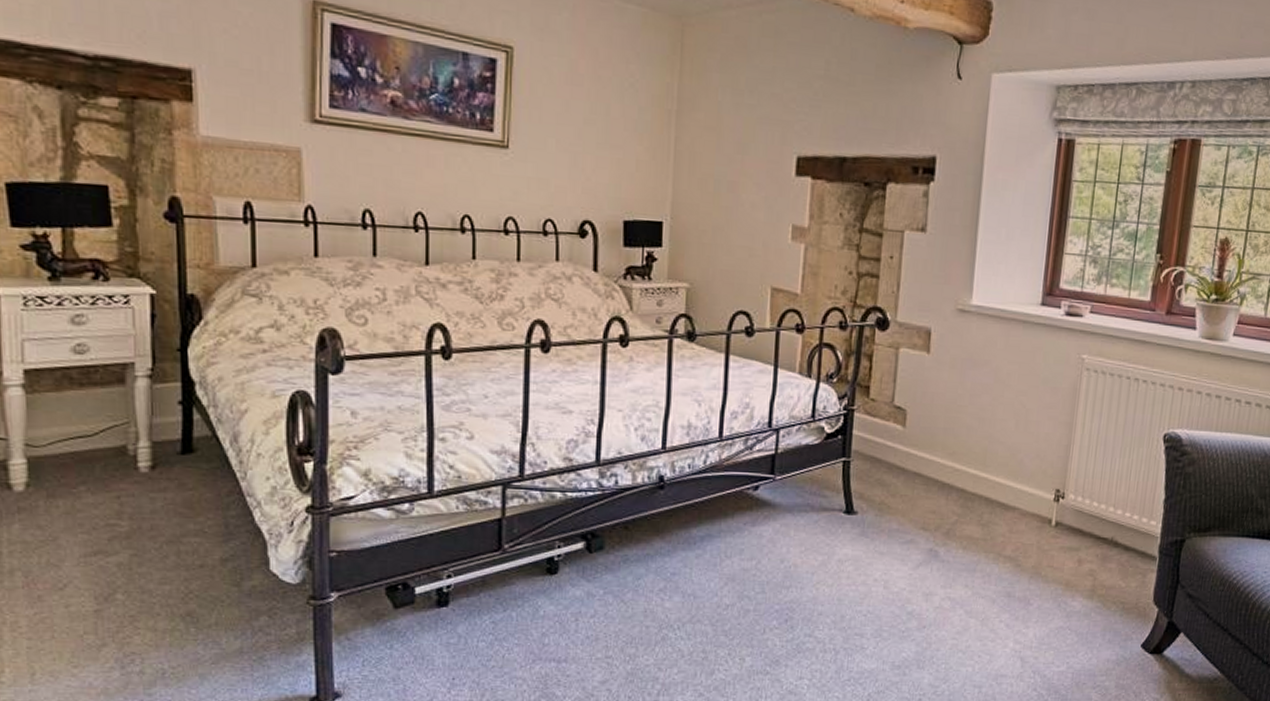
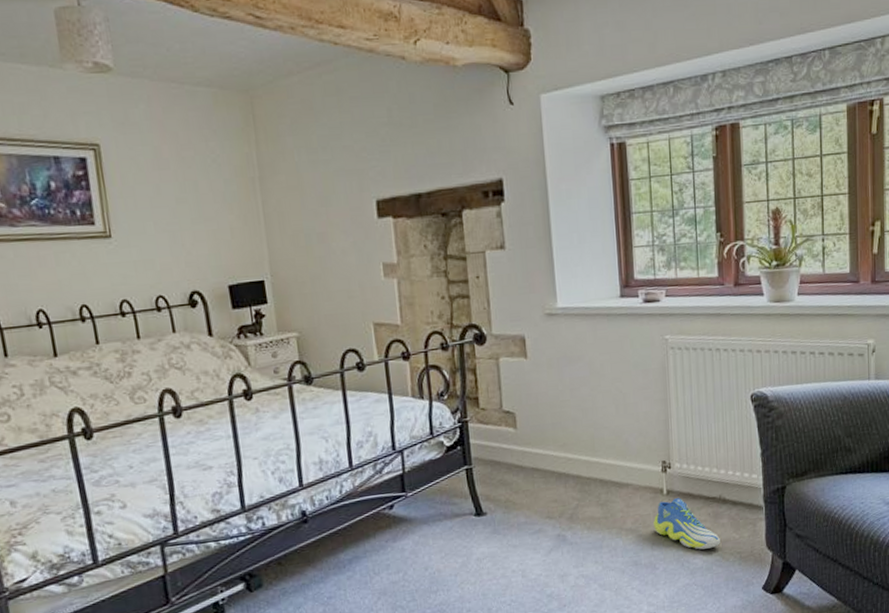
sneaker: none [1035,532,1105,593] -> present [654,498,720,550]

